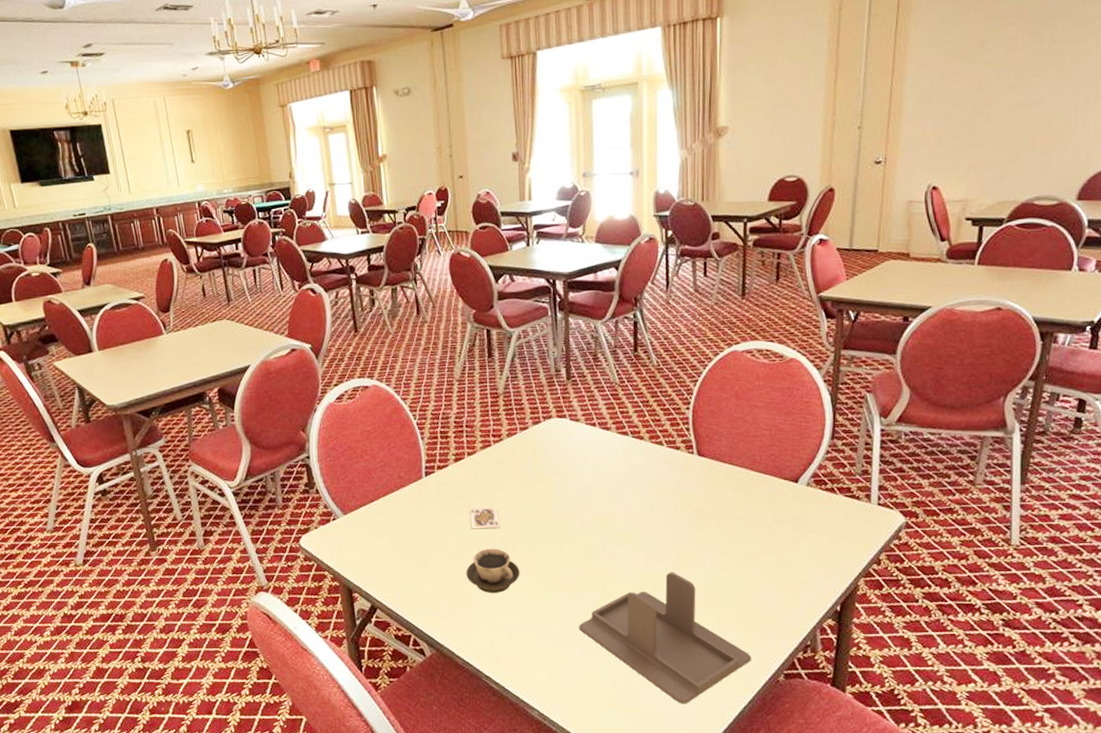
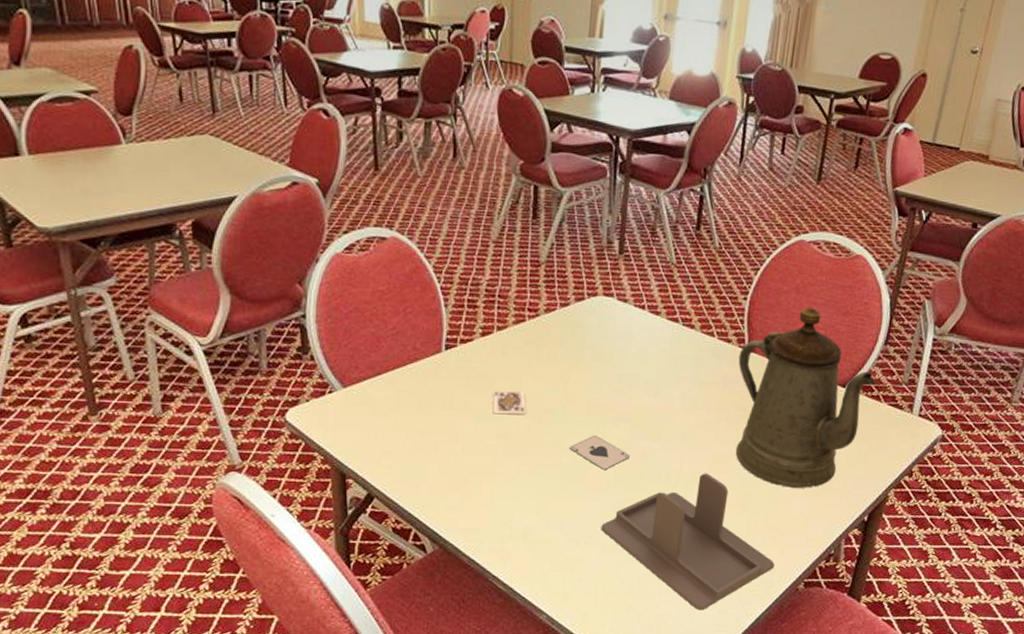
cup: present [466,548,520,593] -> none [482,436,543,486]
playing card: none [542,542,599,575] -> present [569,435,631,471]
coffee pot: none [689,411,828,582] -> present [735,308,876,488]

